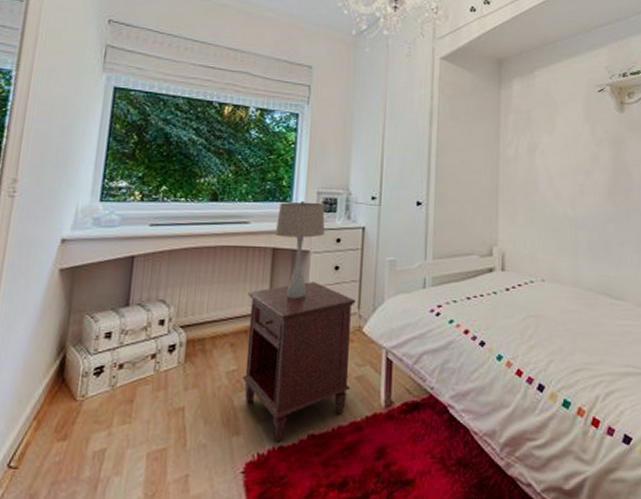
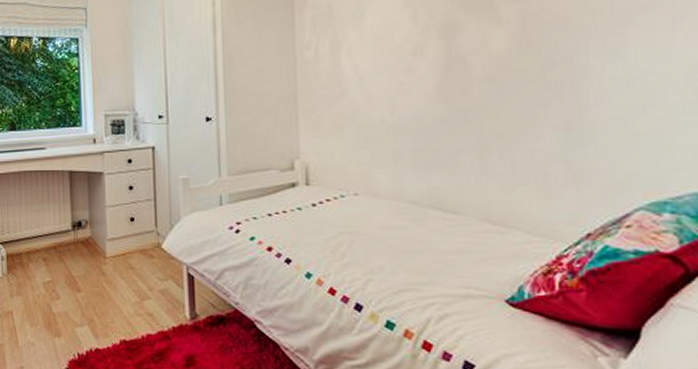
nightstand: present [241,282,356,443] -> none [52,202,156,345]
table lamp: present [274,200,326,298] -> none [69,124,117,217]

